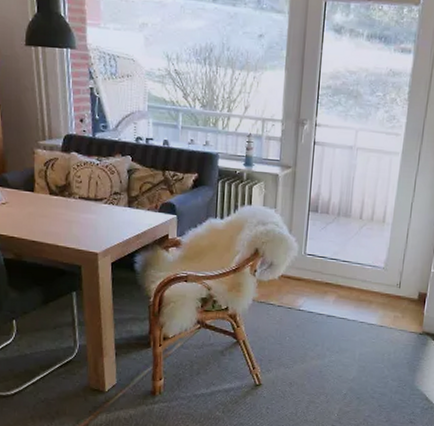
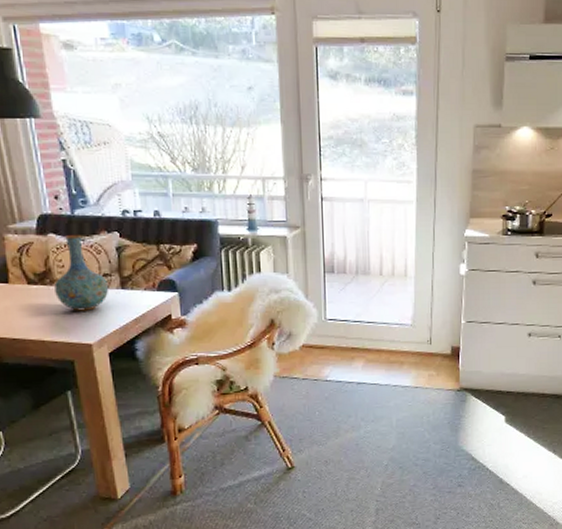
vase: none [72,155,118,224] -> present [54,235,109,311]

